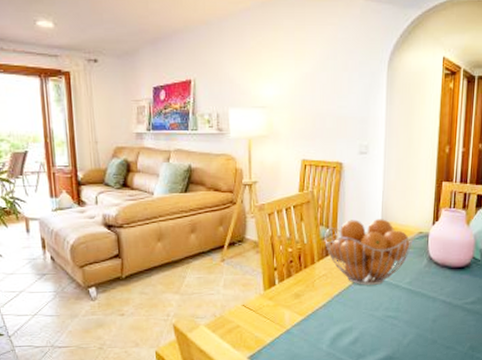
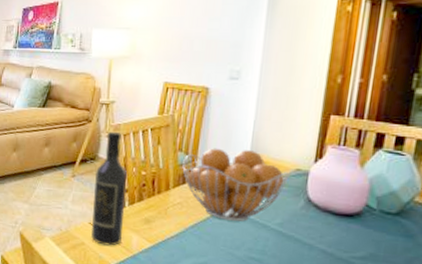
wine bottle: none [243,211,276,325] -> present [91,131,128,246]

